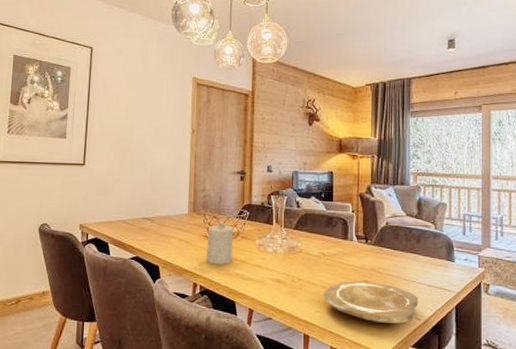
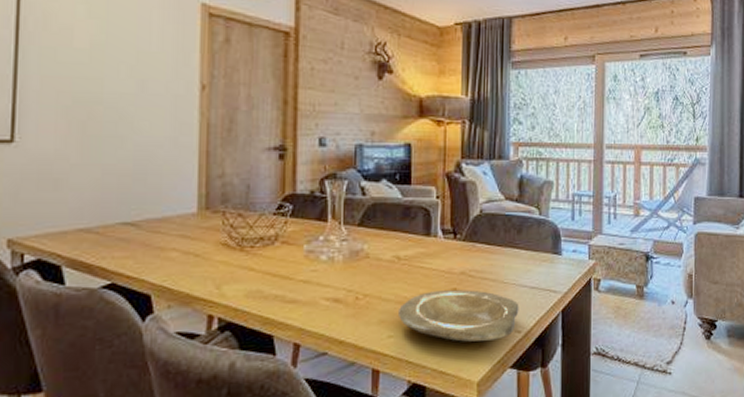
candle: present [206,222,234,264] -> none [228,222,270,284]

